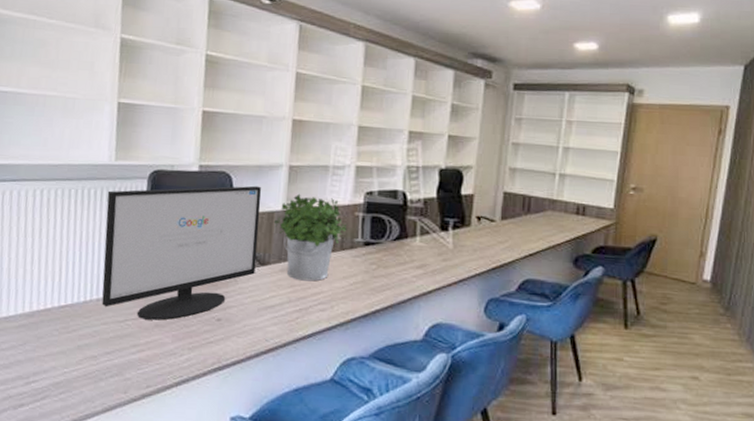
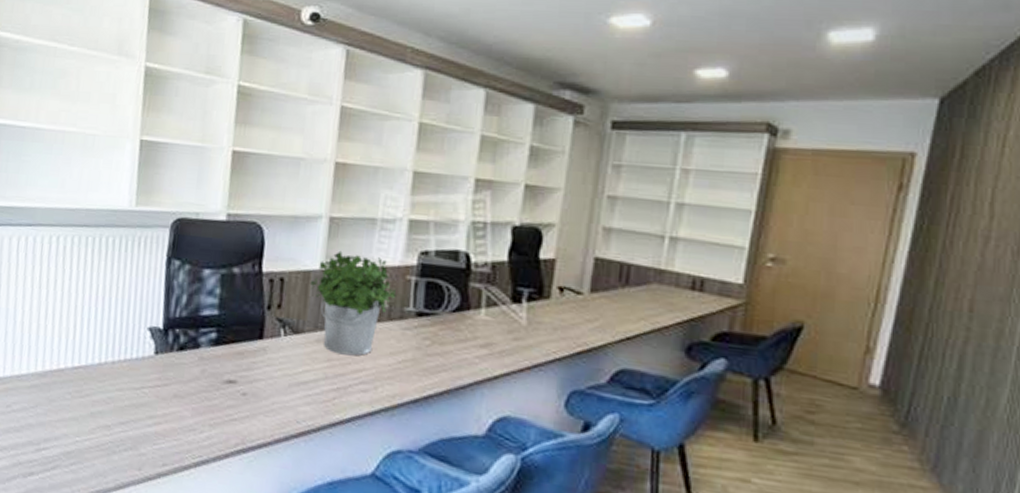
computer monitor: present [101,185,261,320] -> none [117,239,296,390]

